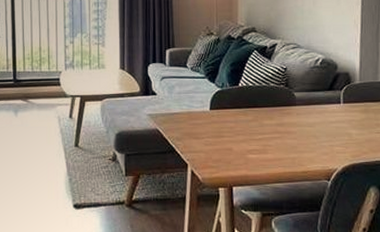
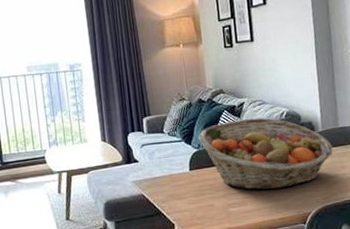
fruit basket: none [223,62,369,140] -> present [198,117,333,190]

